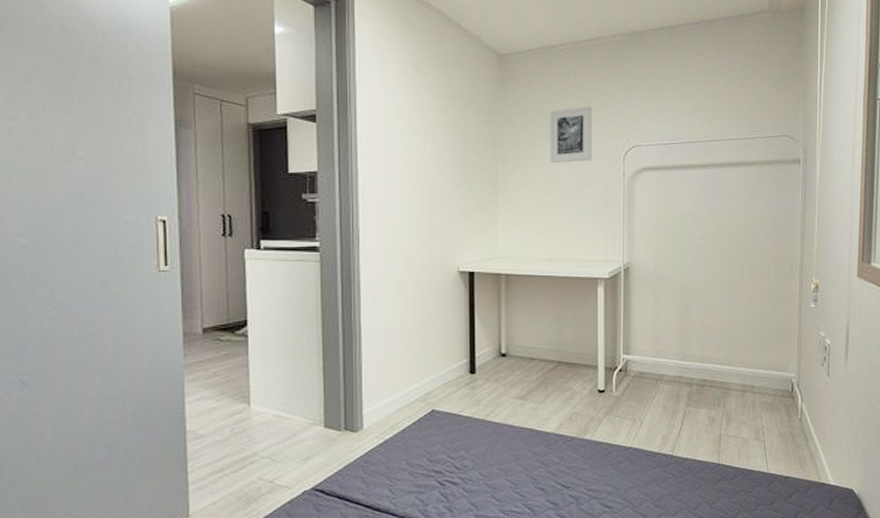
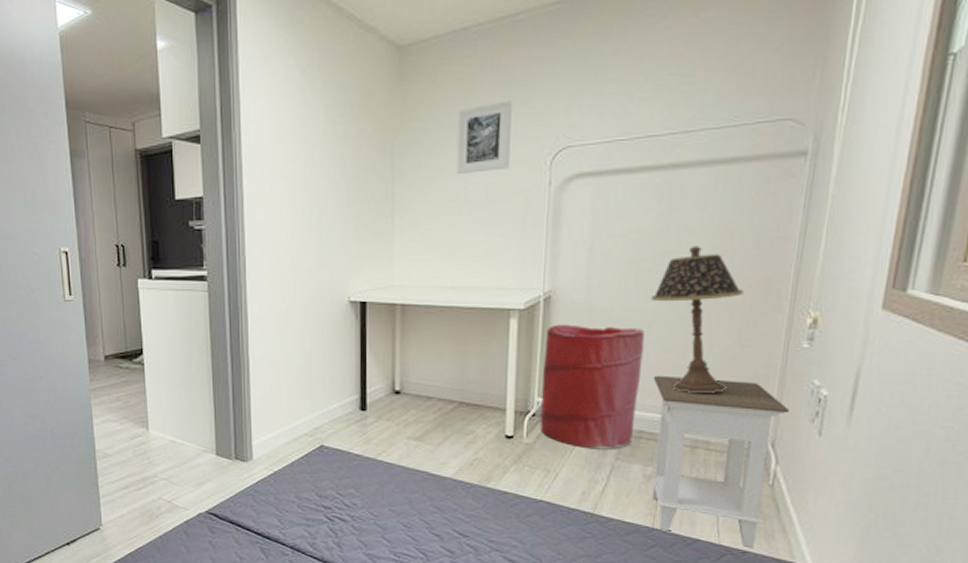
laundry hamper: none [626,291,701,398] -> present [540,324,645,450]
table lamp: none [704,227,769,346] -> present [650,245,744,393]
nightstand: none [710,332,806,473] -> present [650,375,789,547]

